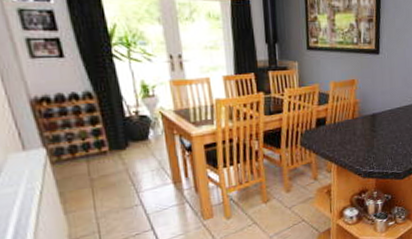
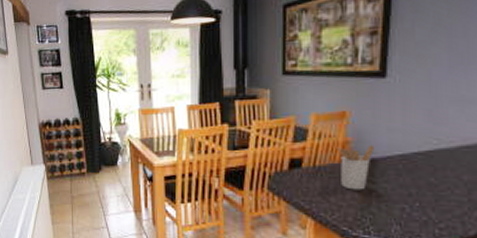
utensil holder: none [350,104,375,138] -> present [337,145,375,190]

